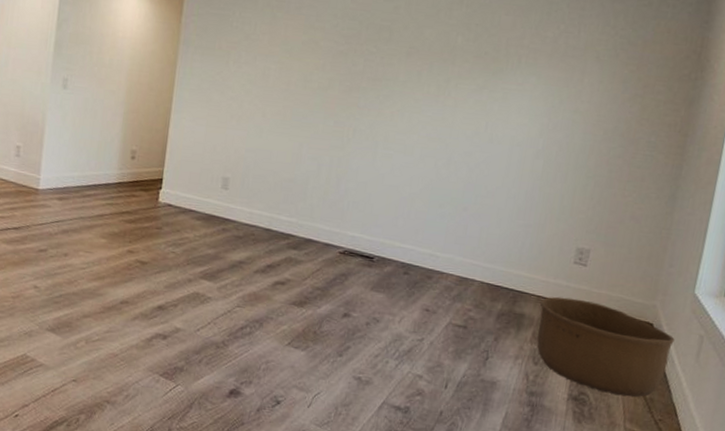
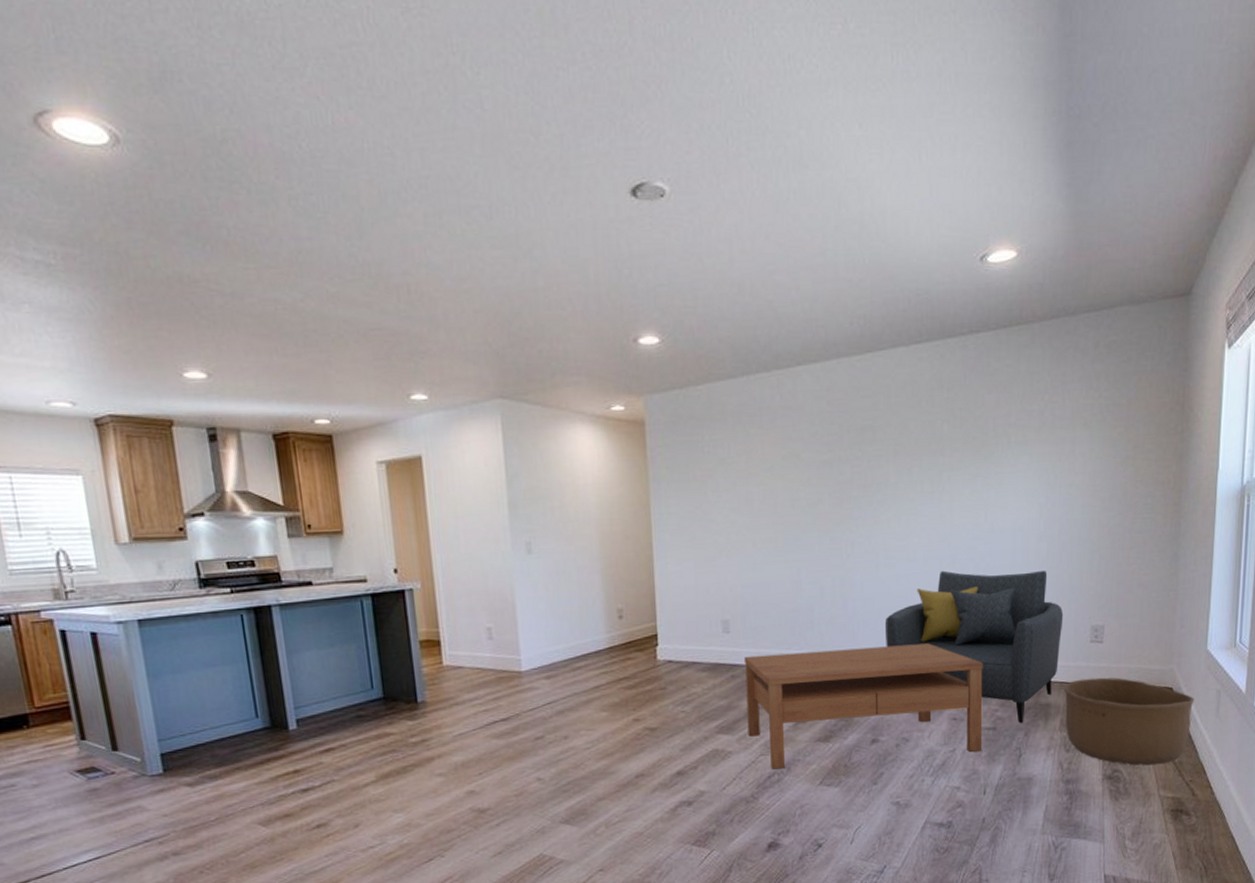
coffee table: none [229,213,463,346] -> present [743,643,983,770]
armchair: none [371,169,551,328] -> present [884,570,1064,724]

